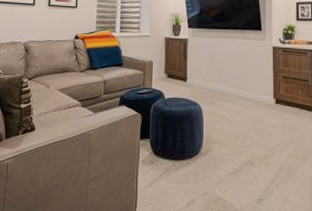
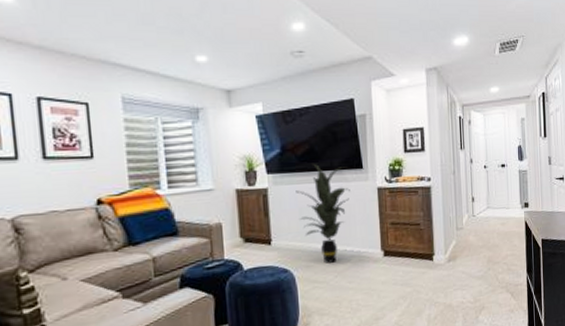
indoor plant: none [208,24,250,103] -> present [296,164,350,264]

